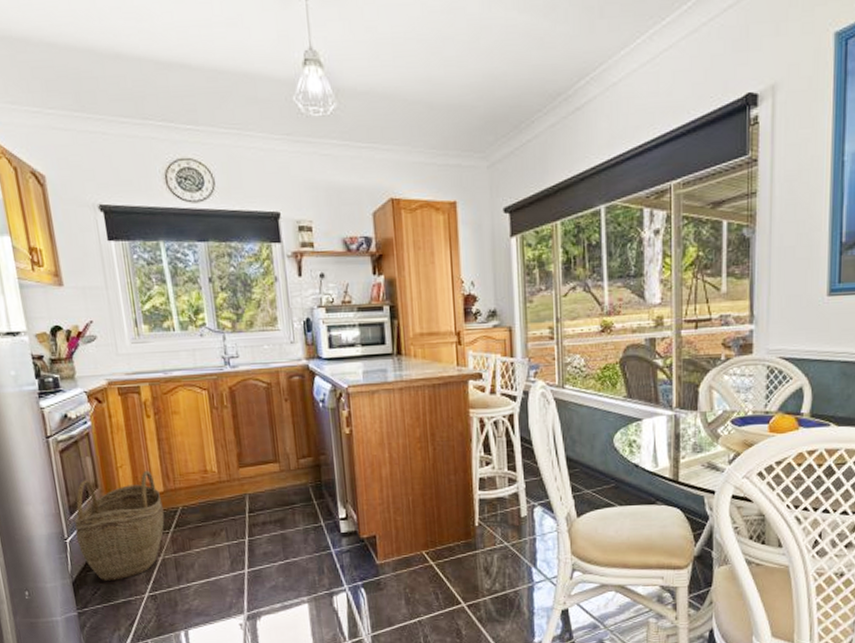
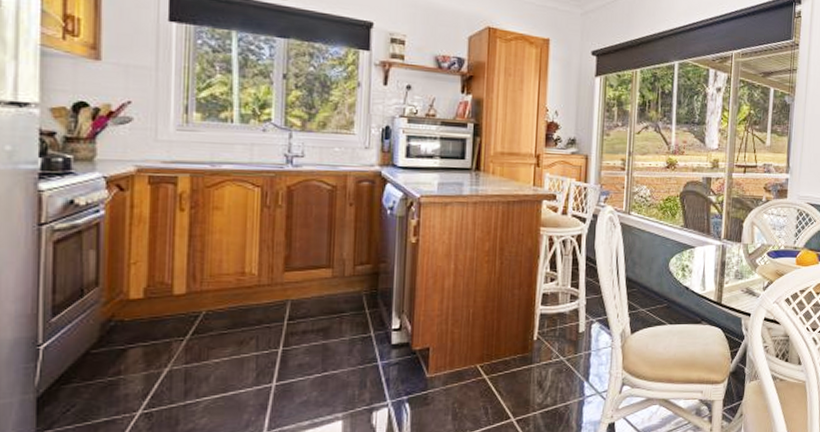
woven basket: present [74,470,165,581] -> none [54,269,182,396]

